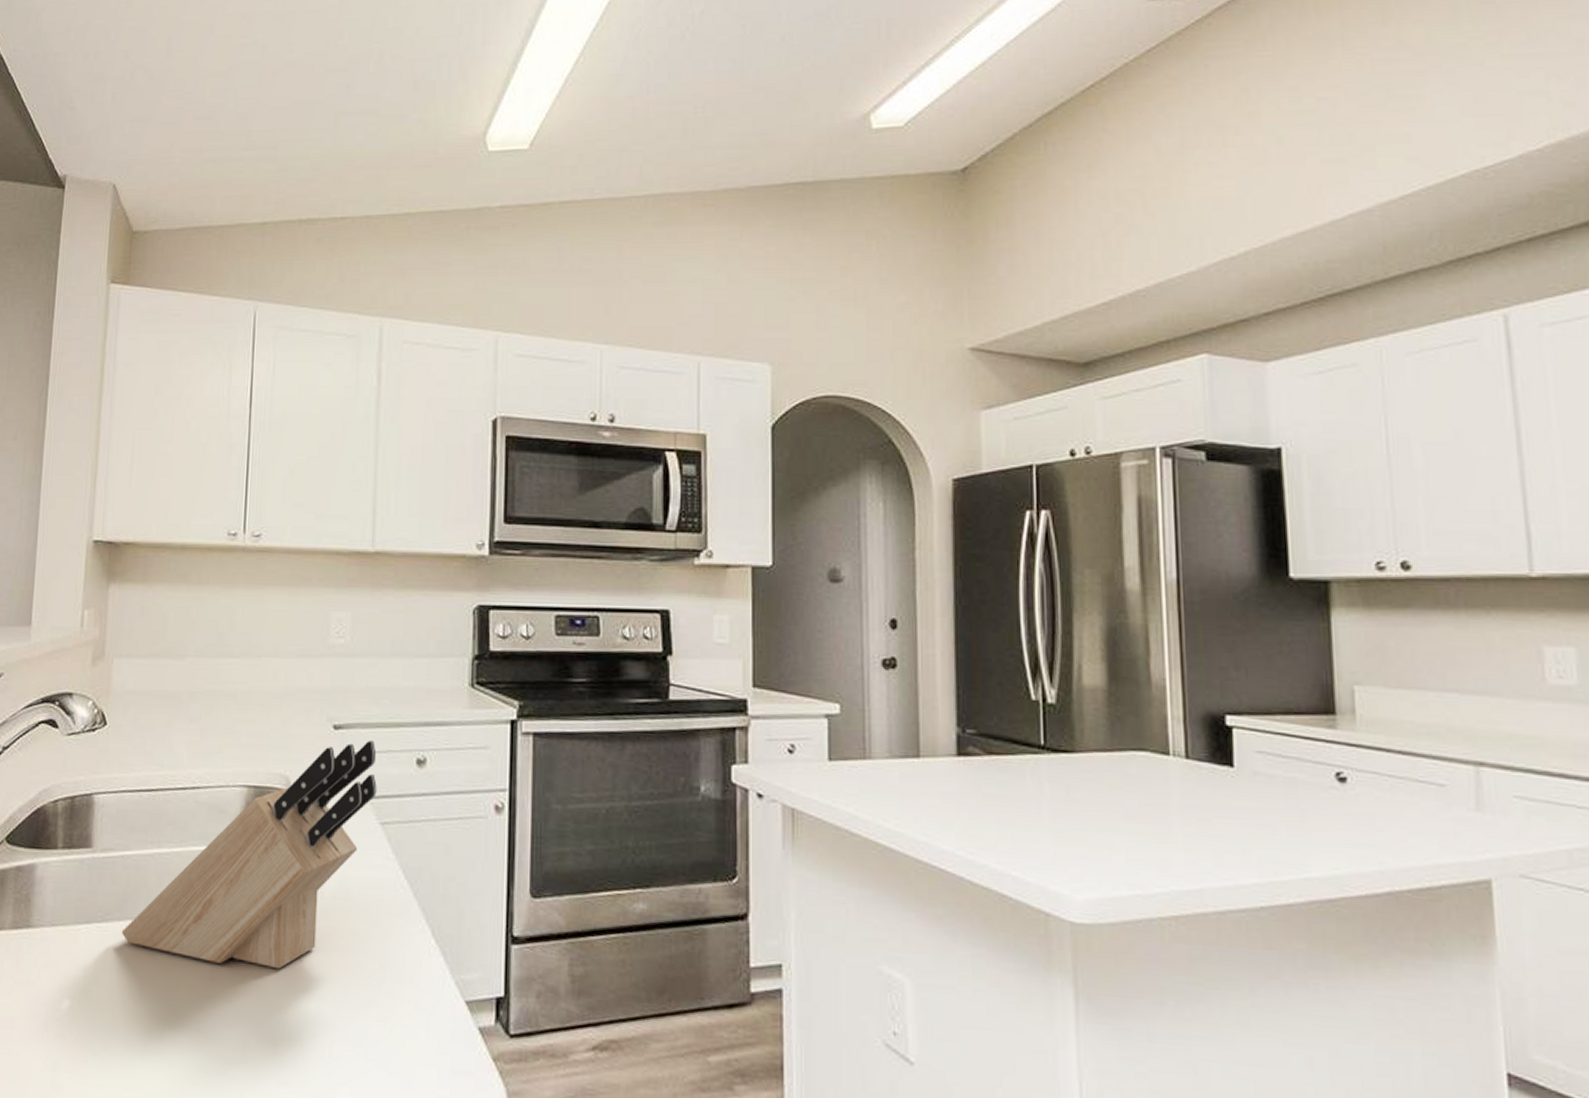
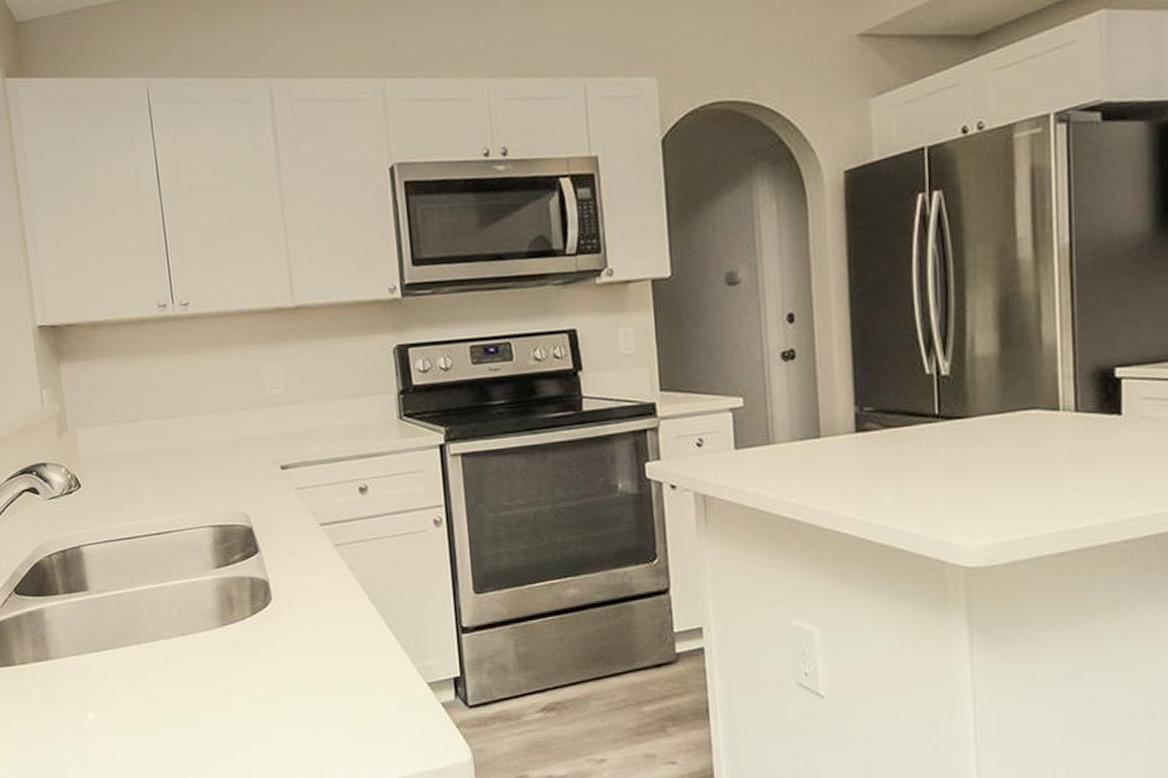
knife block: present [122,740,377,970] -> none [127,475,327,673]

